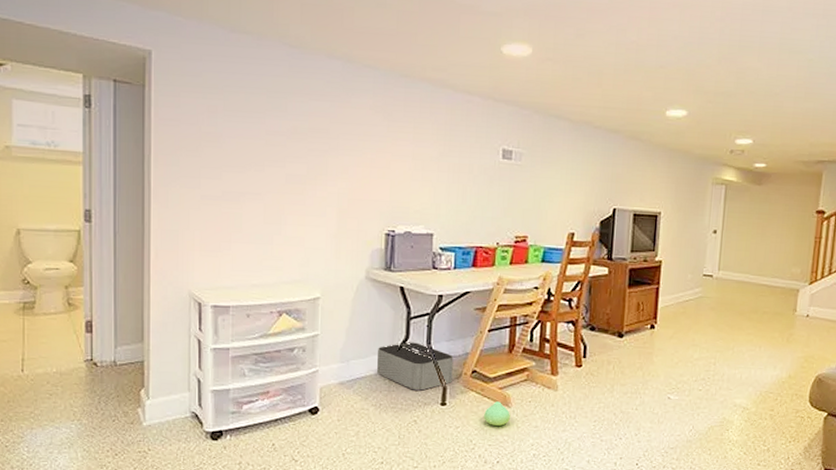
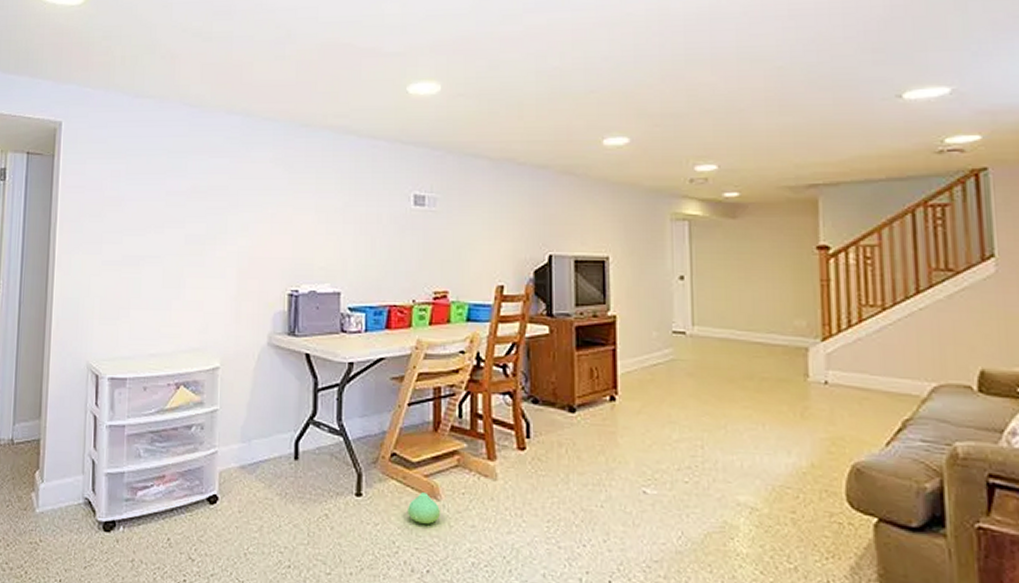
storage bin: present [377,342,454,391] -> none [282,418,369,477]

